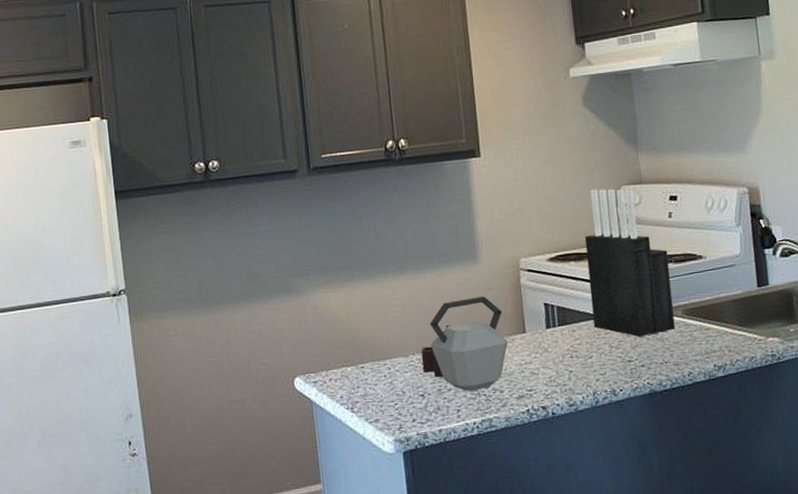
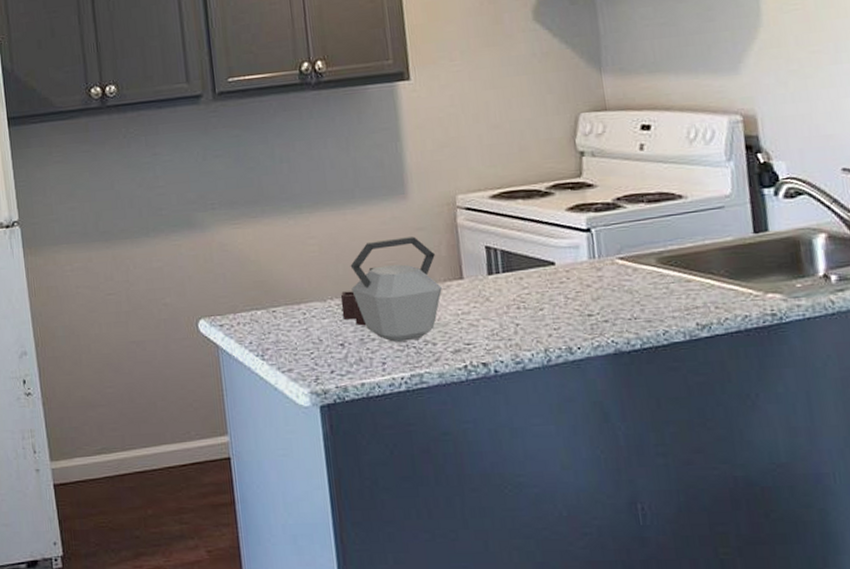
knife block: present [584,189,676,337] -> none [534,116,648,288]

